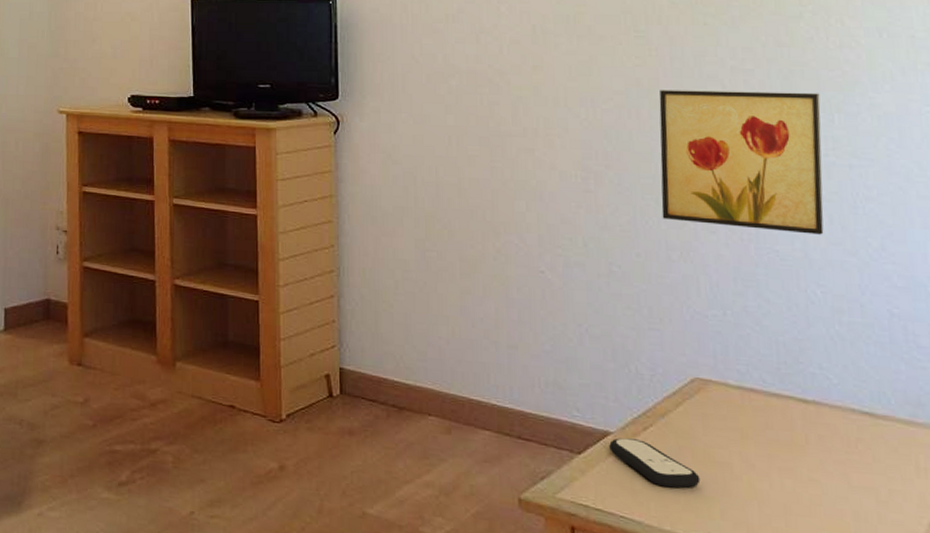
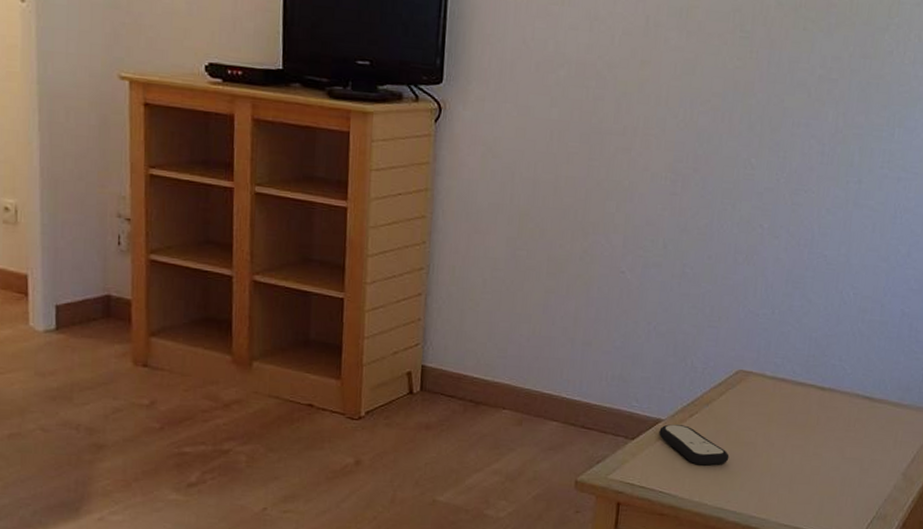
wall art: present [659,90,824,235] -> none [735,94,888,242]

